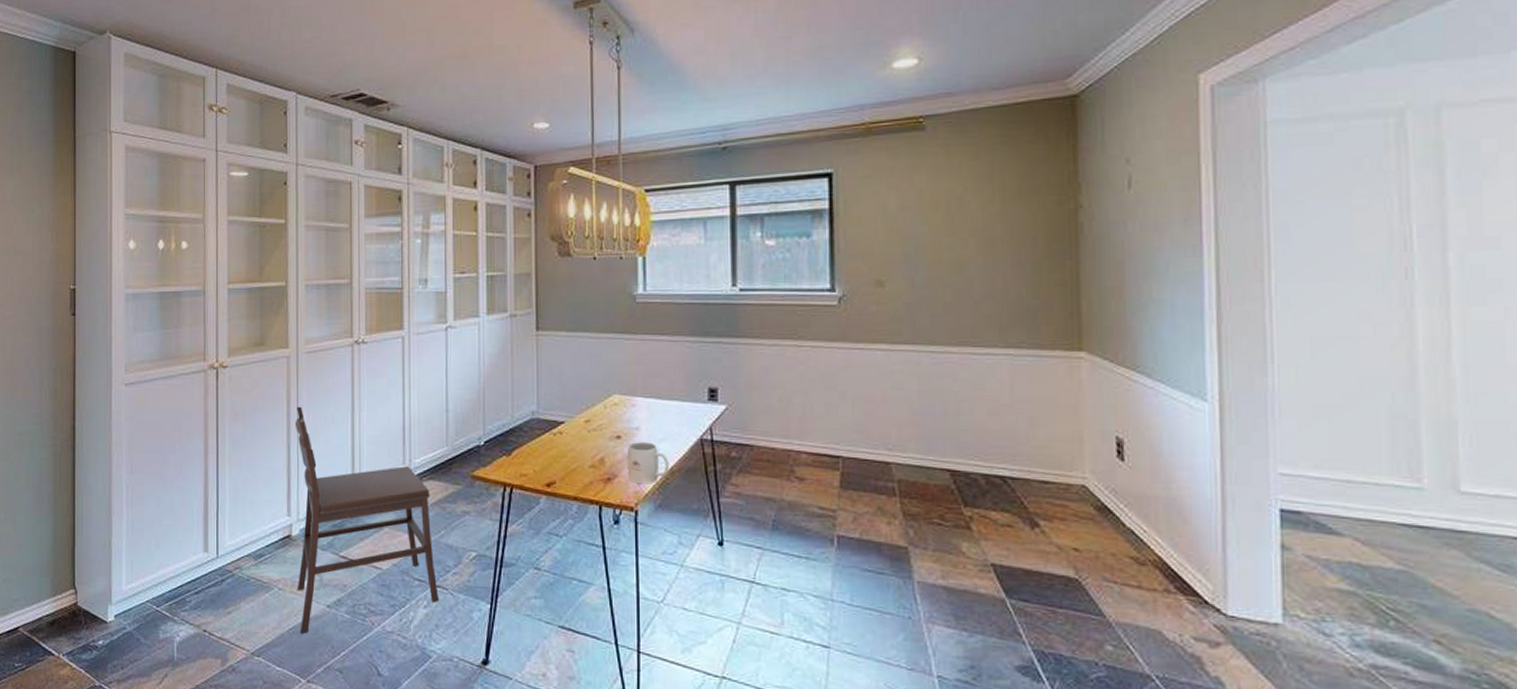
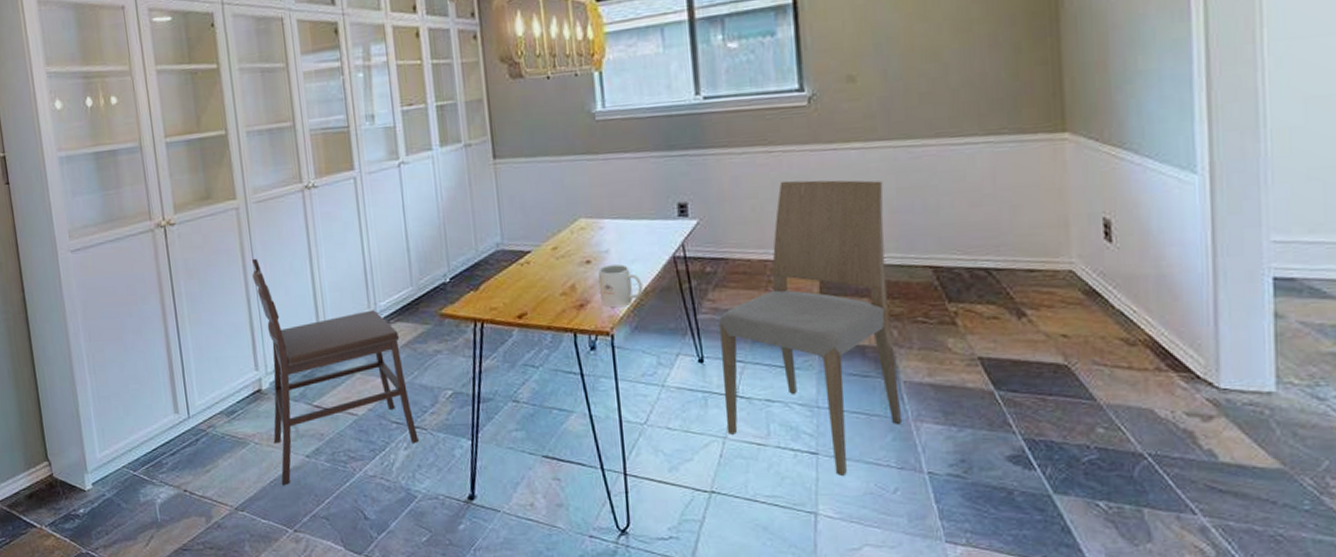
dining chair: none [741,375,915,672] -> present [719,180,903,475]

